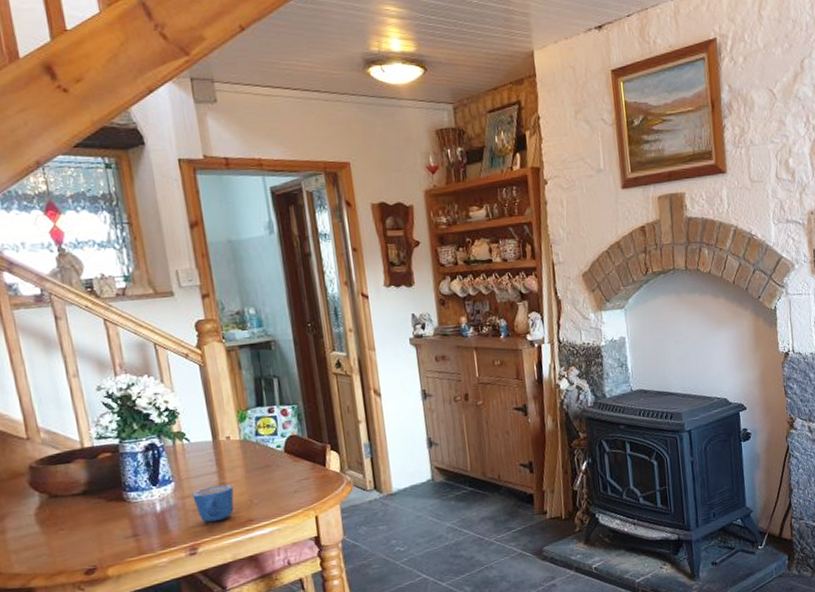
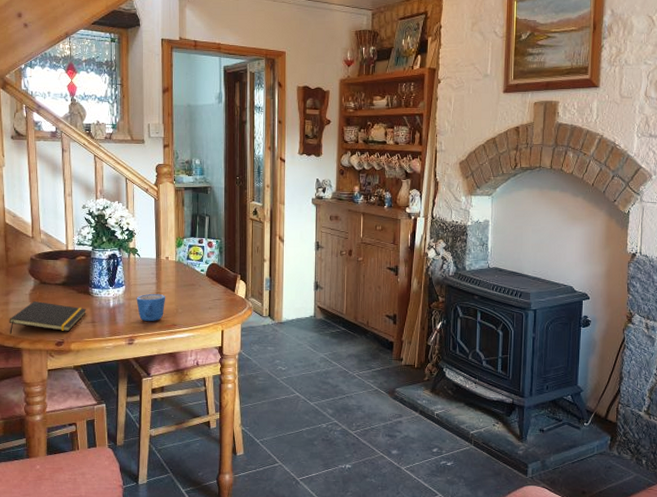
notepad: none [9,519,124,573] -> present [9,301,86,335]

